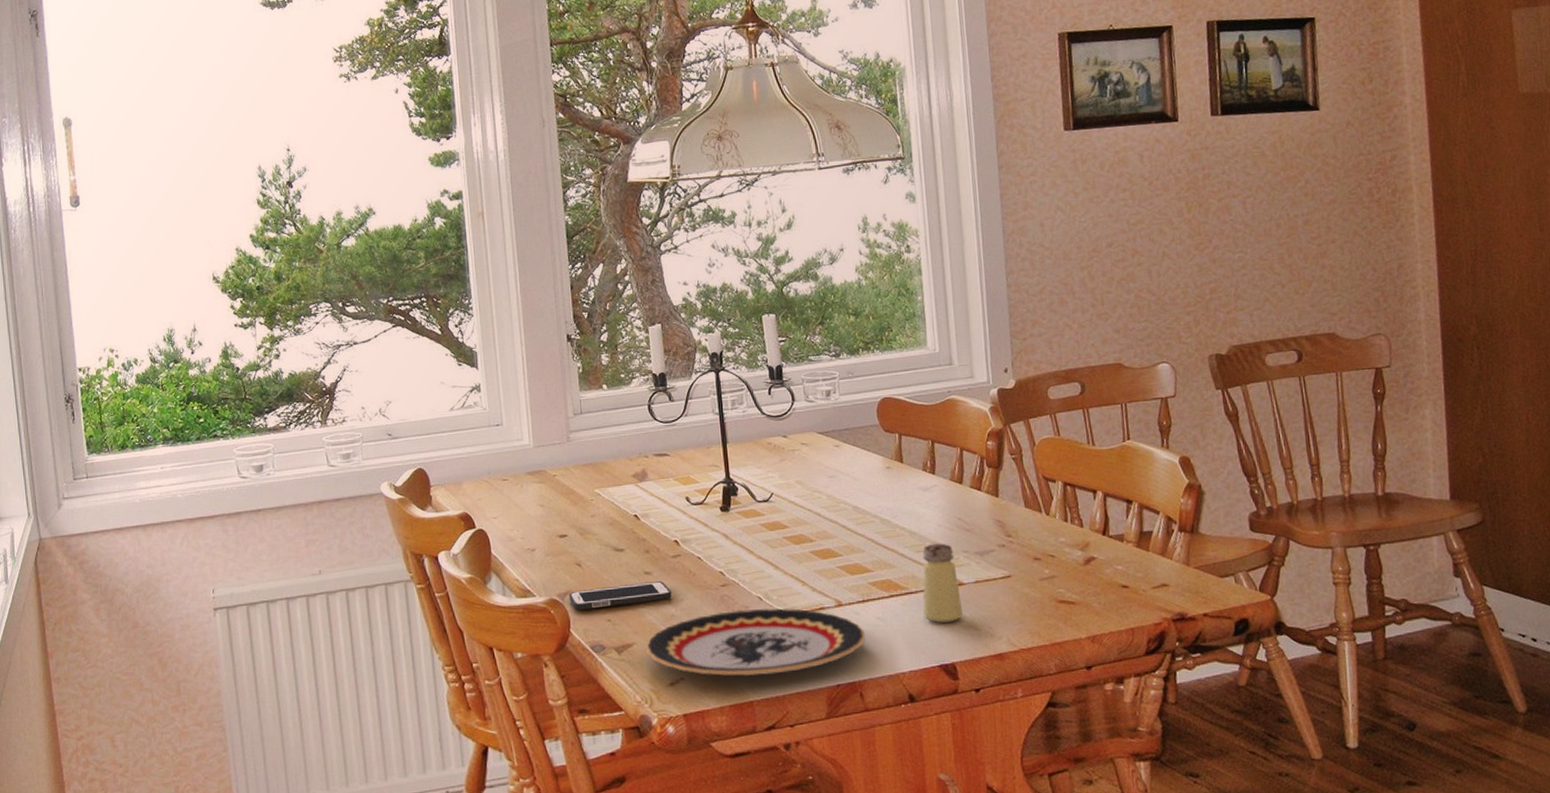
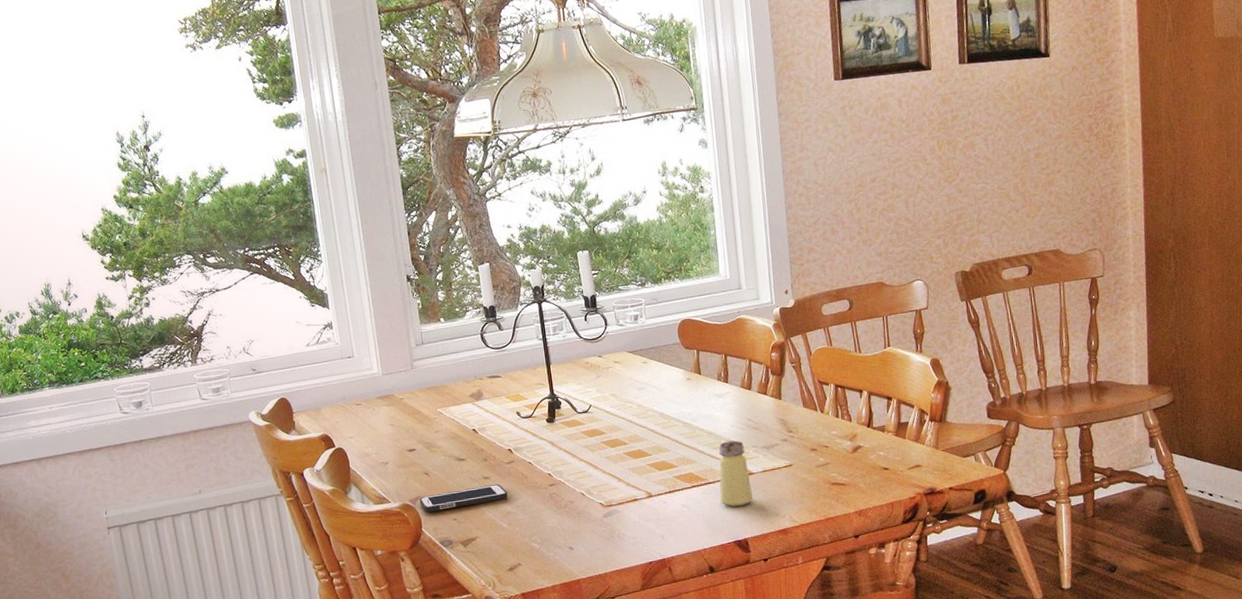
plate: present [645,608,865,677] -> none [486,501,672,561]

